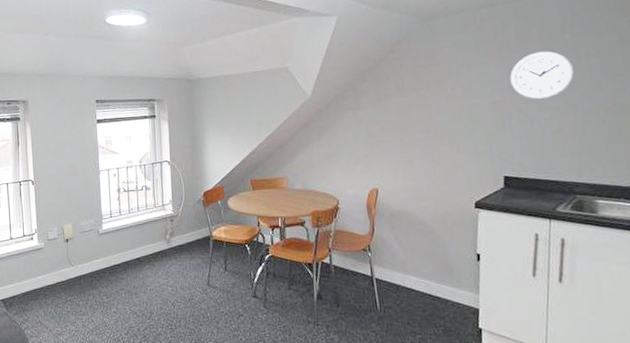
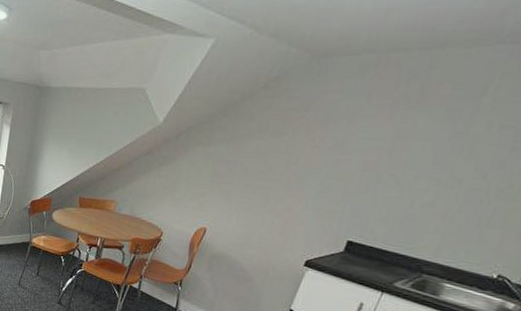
wall clock: present [510,51,574,100] -> none [393,112,479,168]

